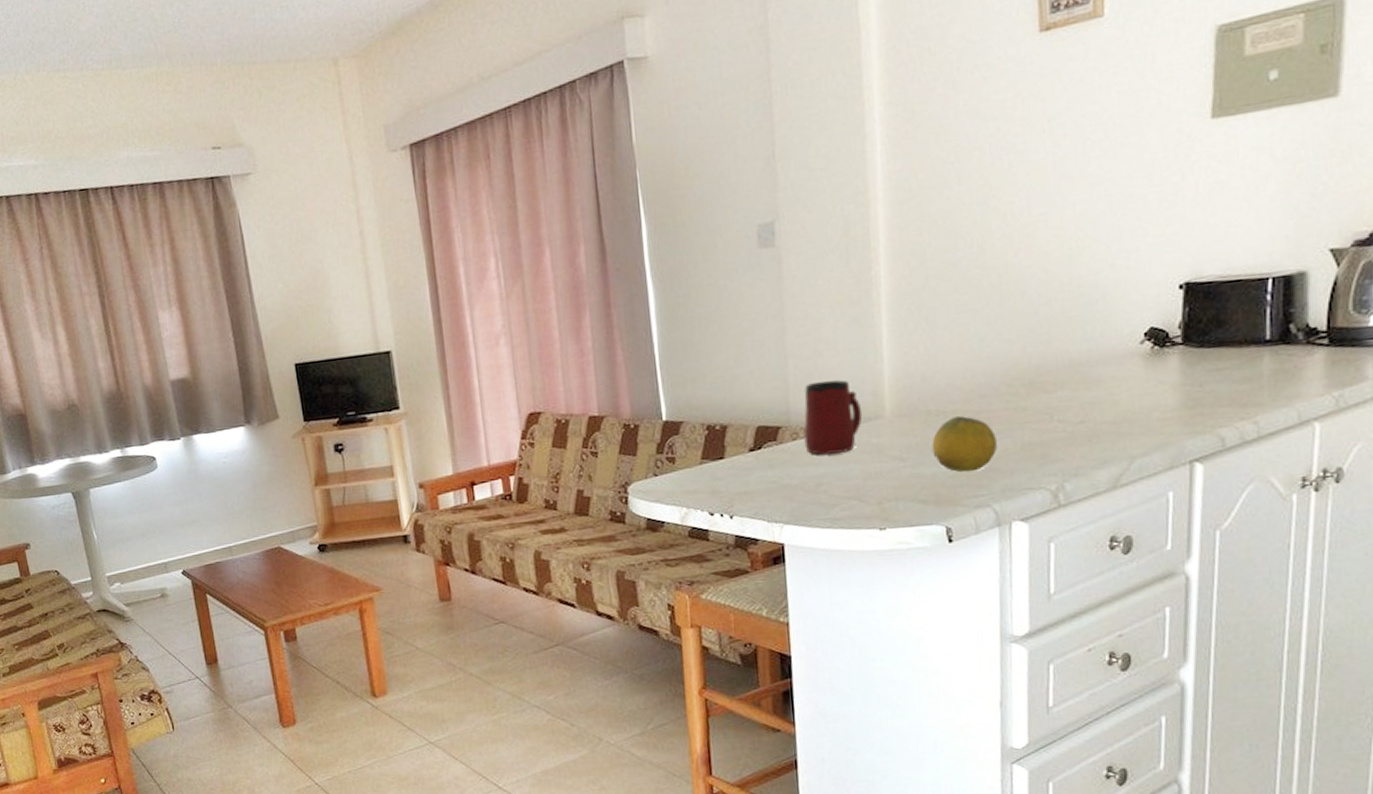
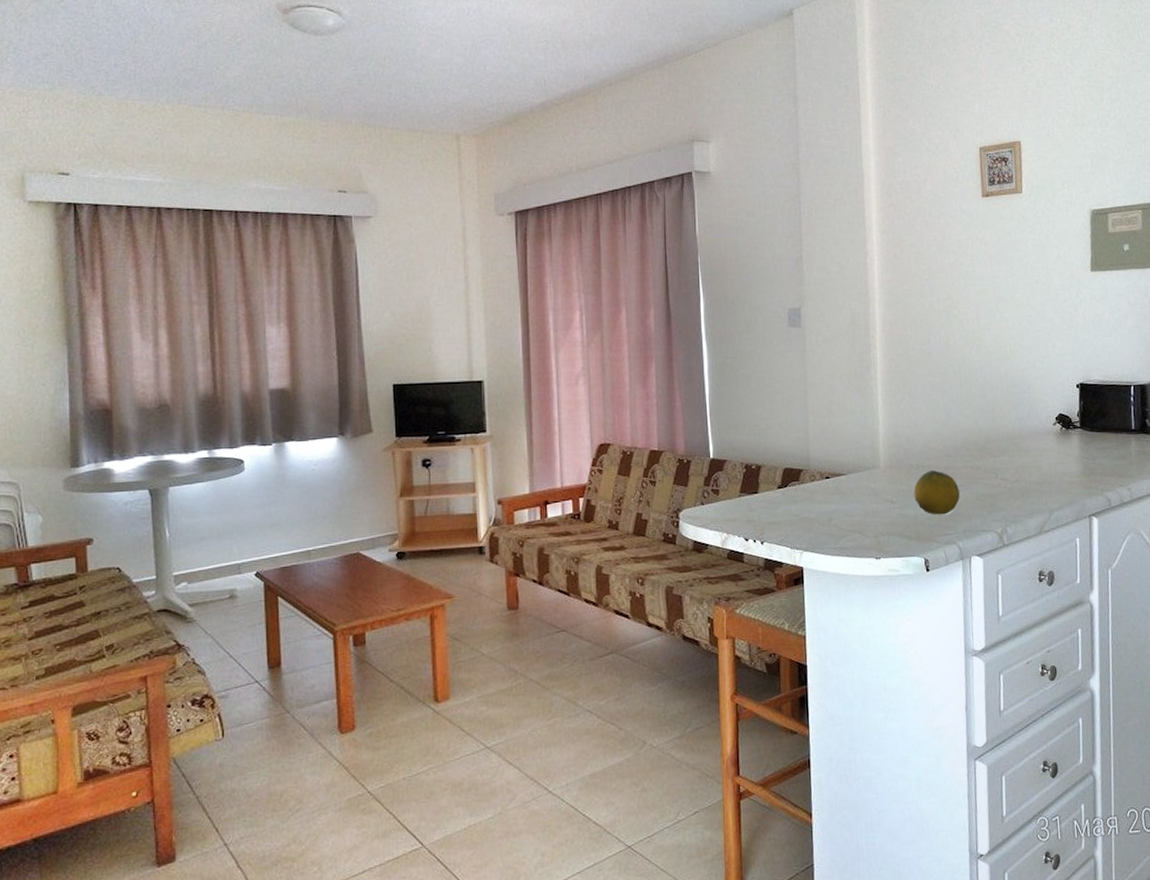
mug: present [804,380,863,455] -> none [820,435,864,495]

